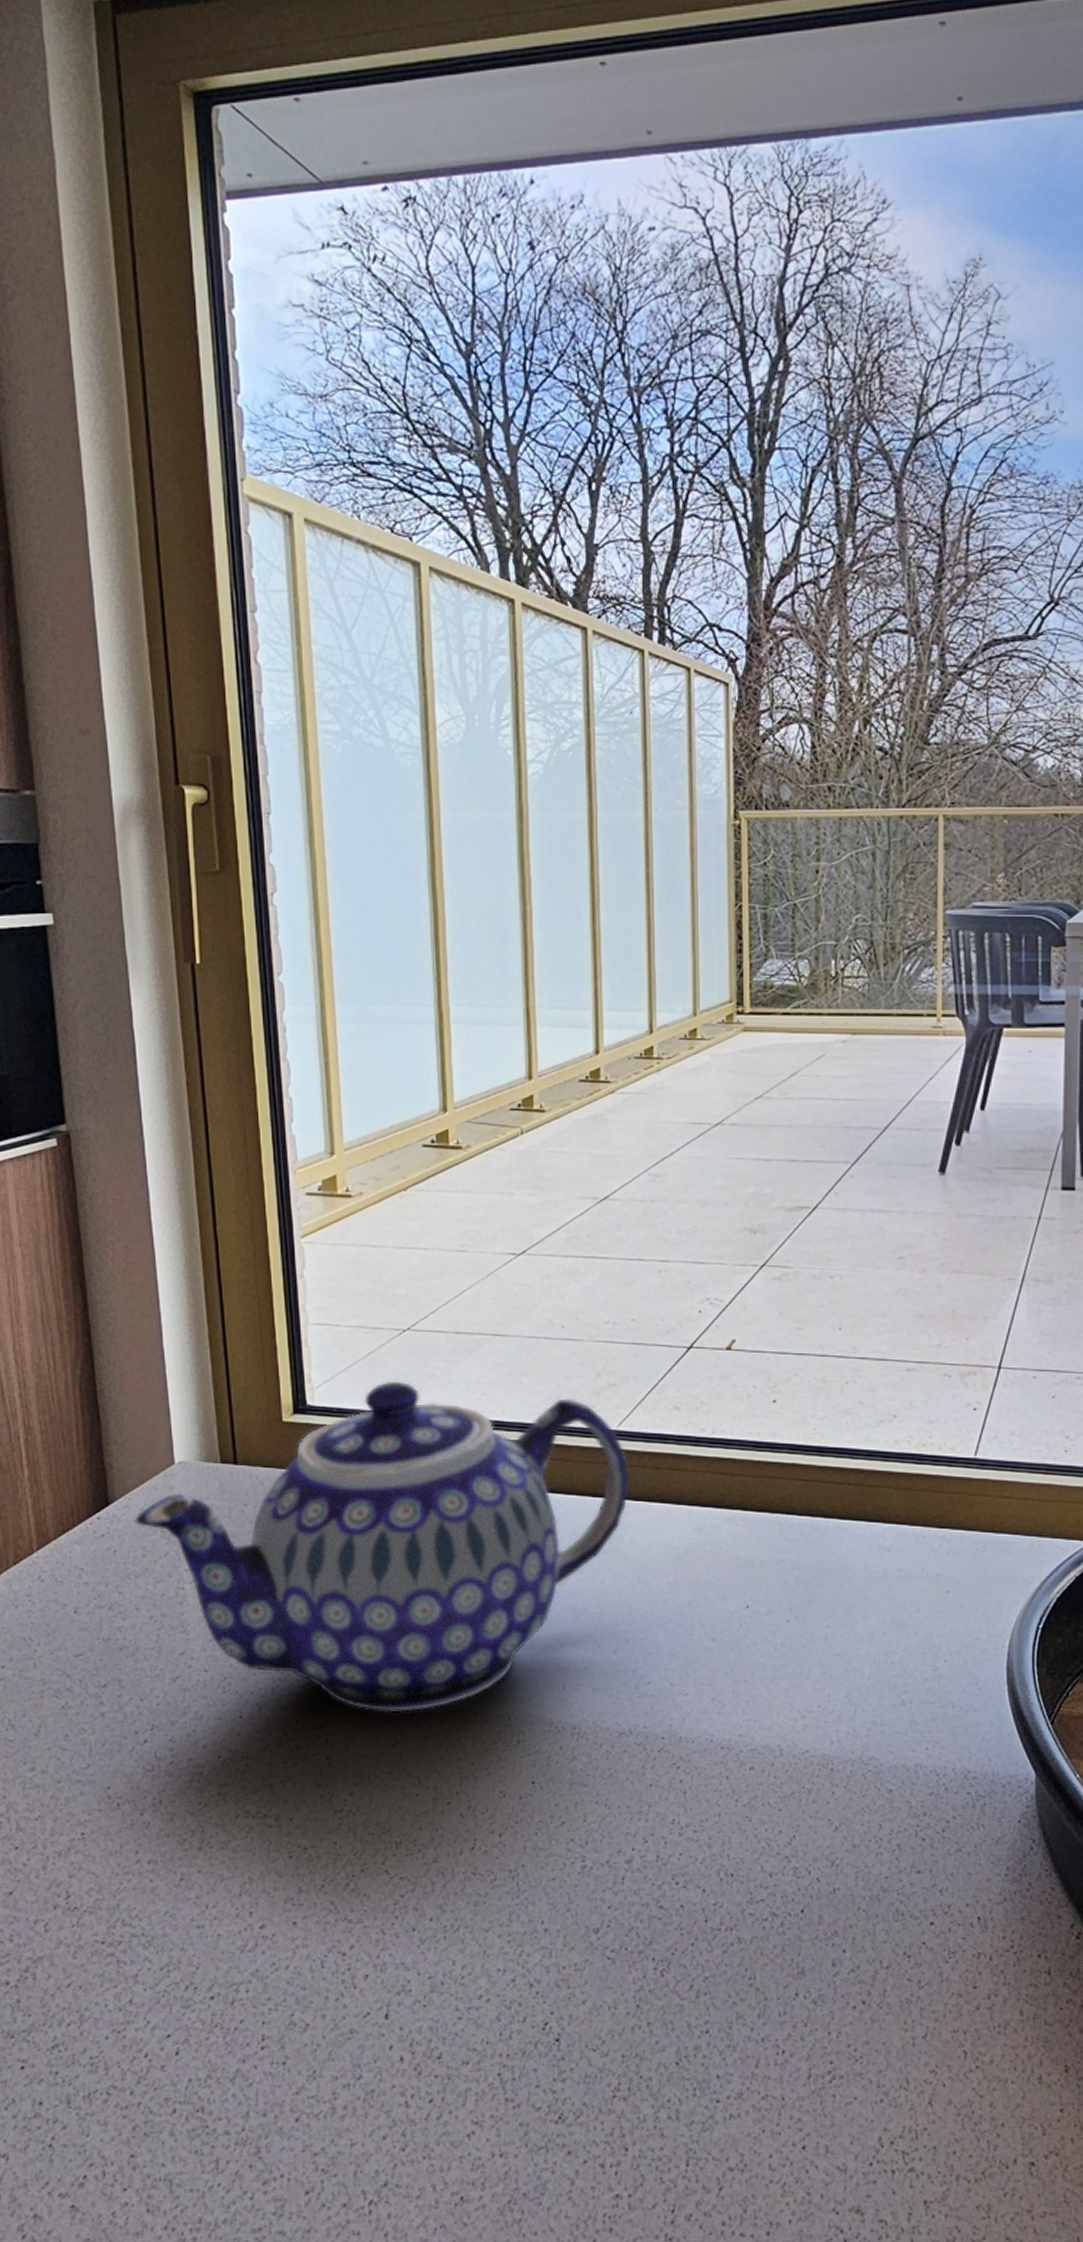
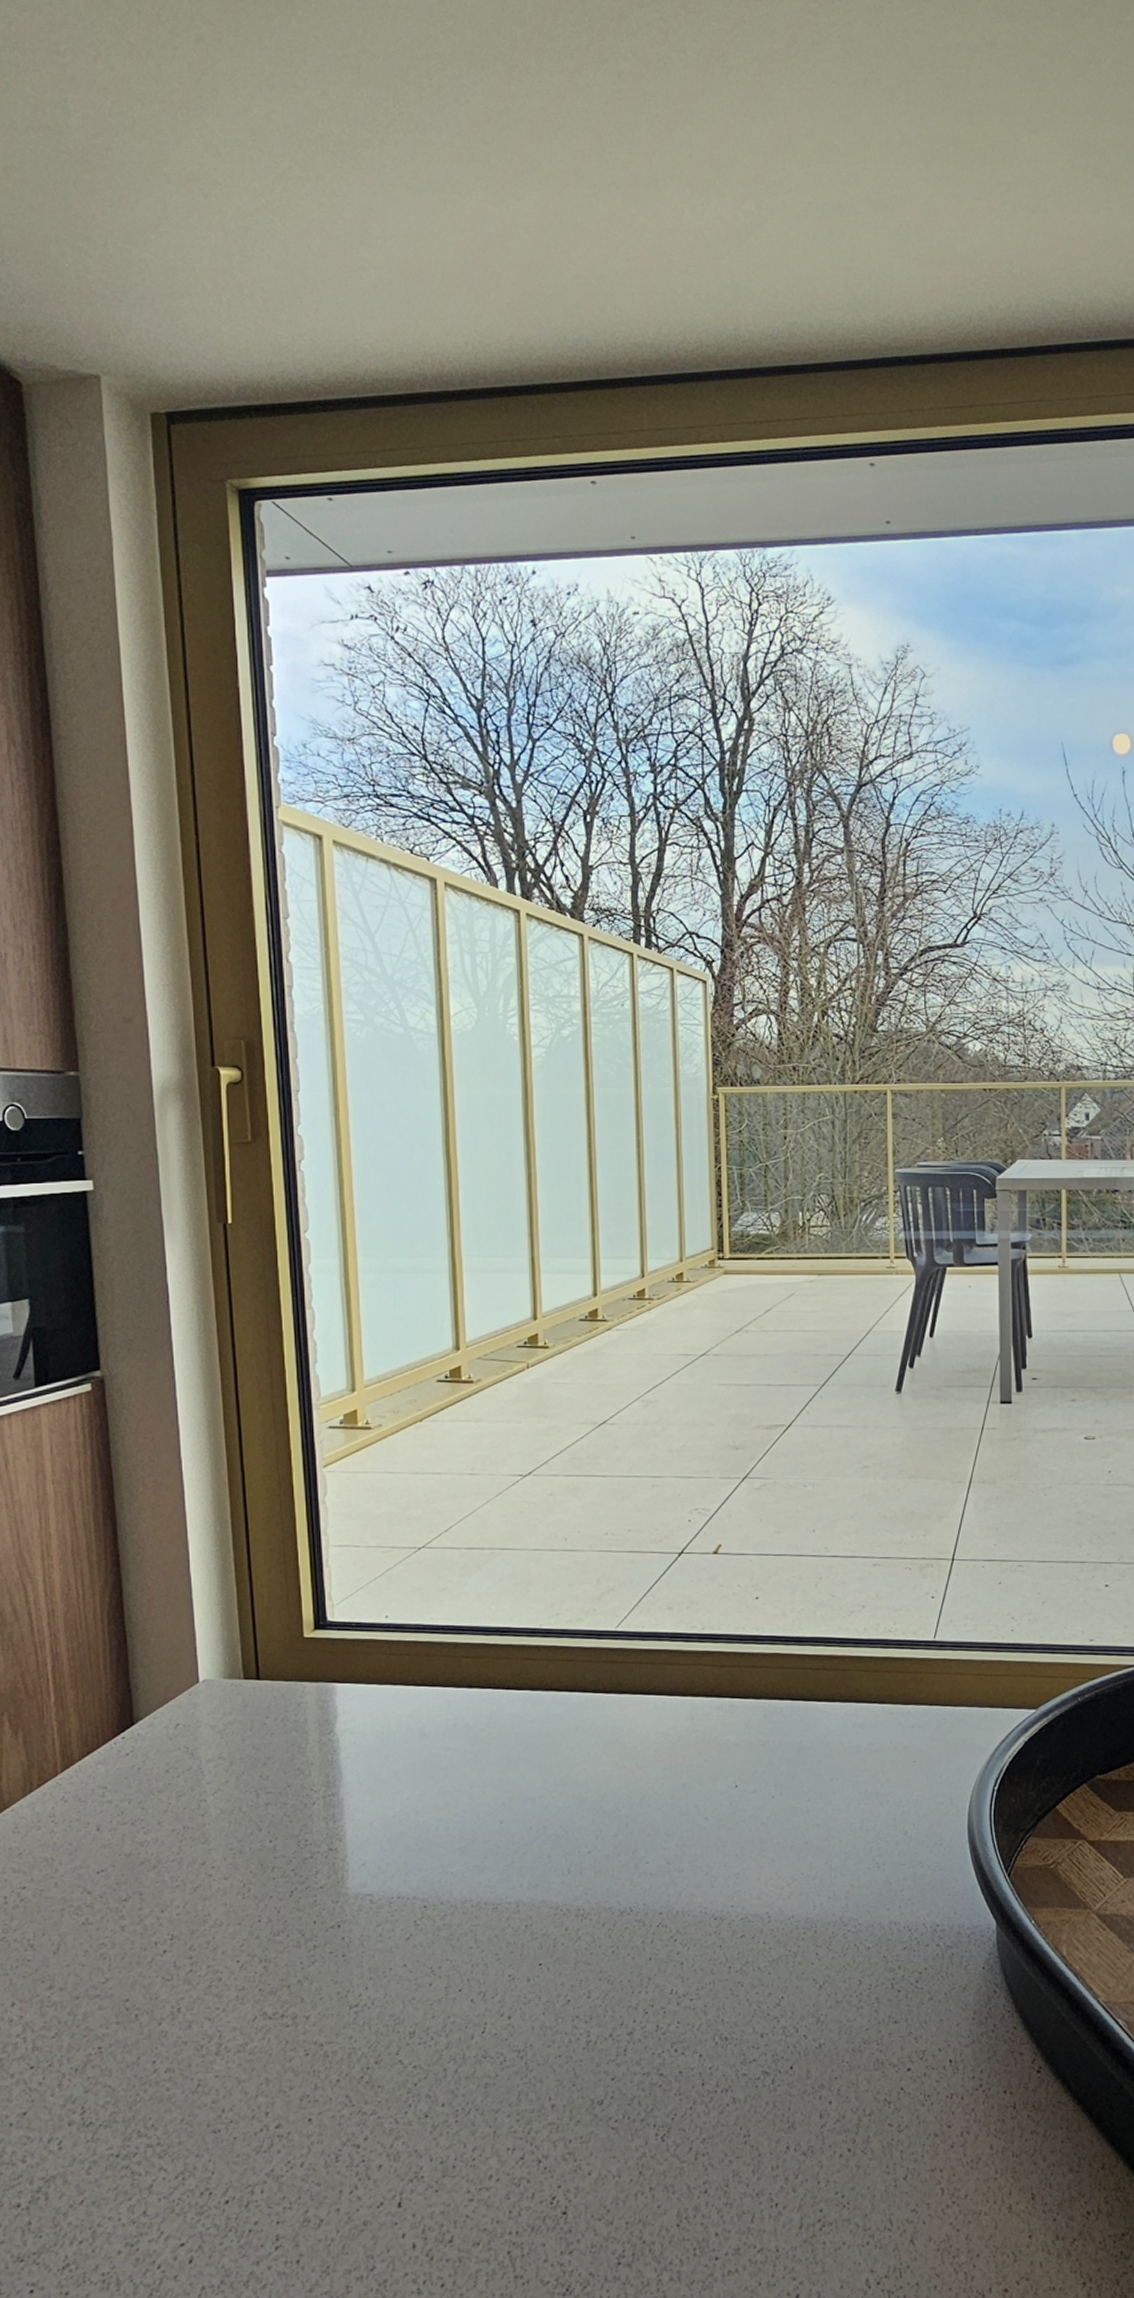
teapot: present [134,1381,630,1713] -> none [159,1595,628,1907]

